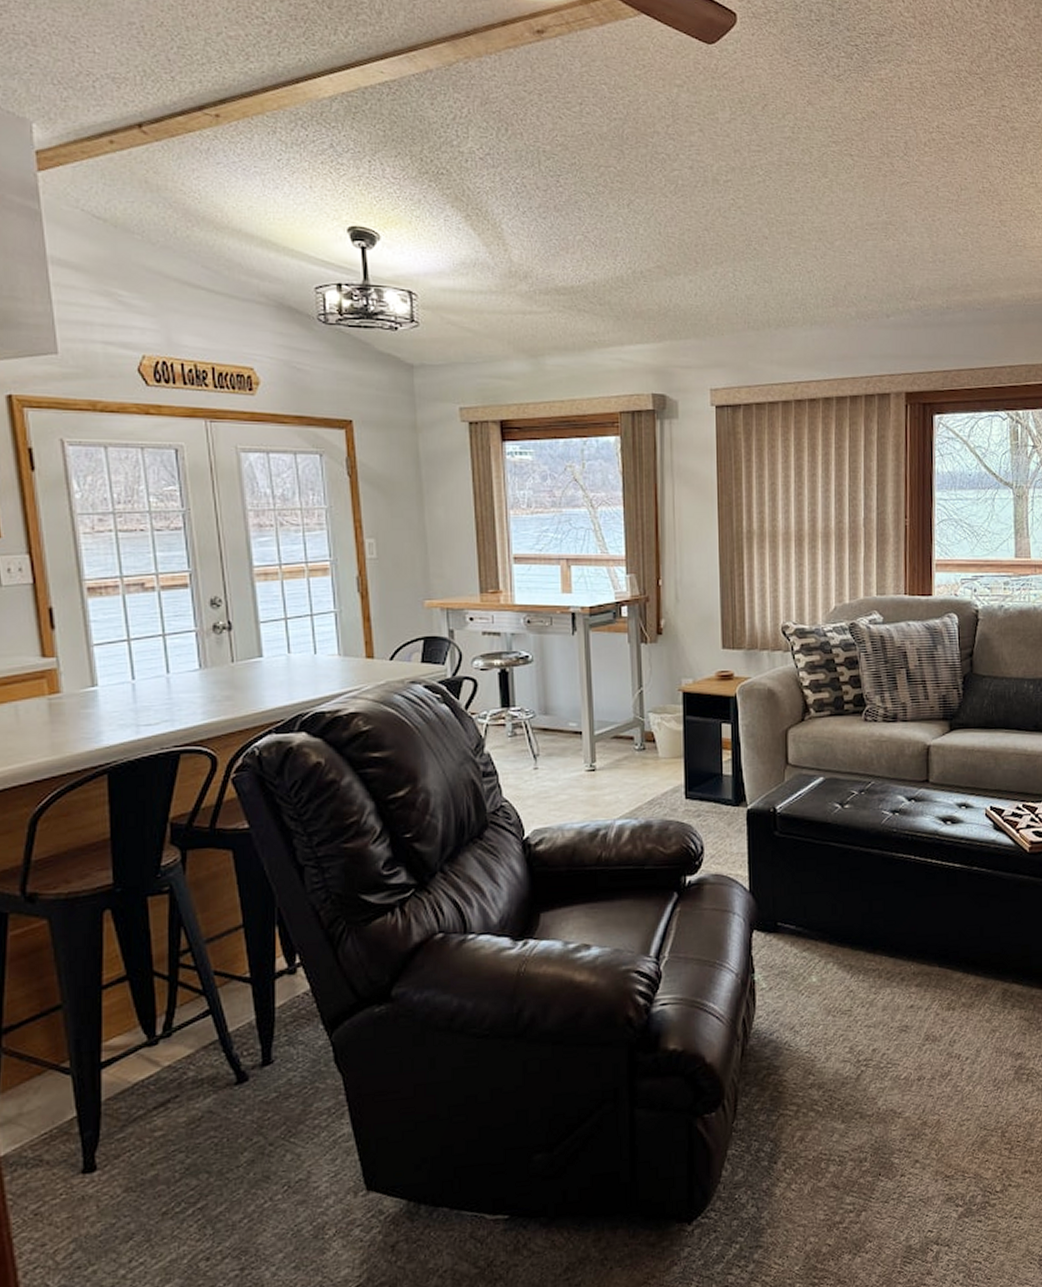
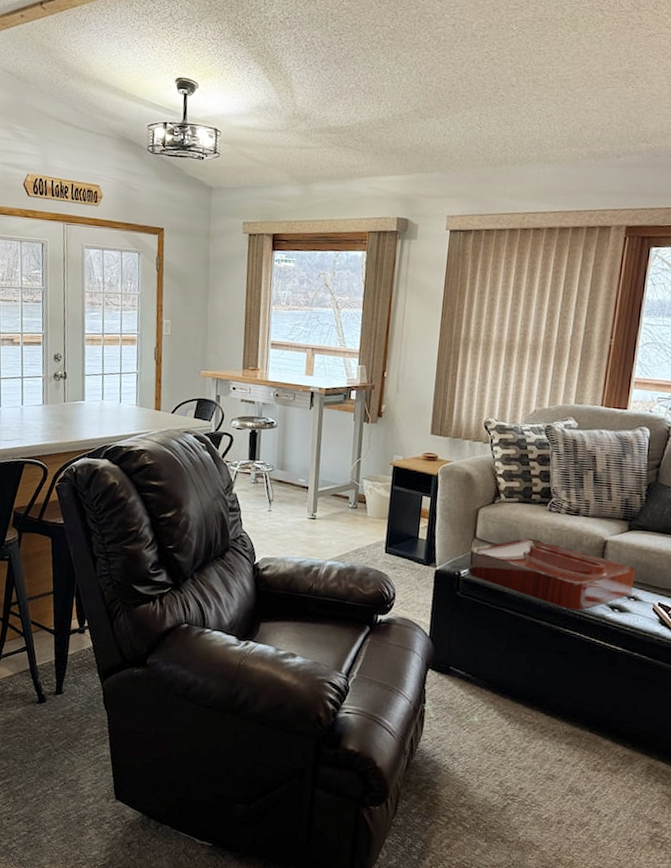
decorative tray: none [783,756,964,830] -> present [467,538,636,610]

